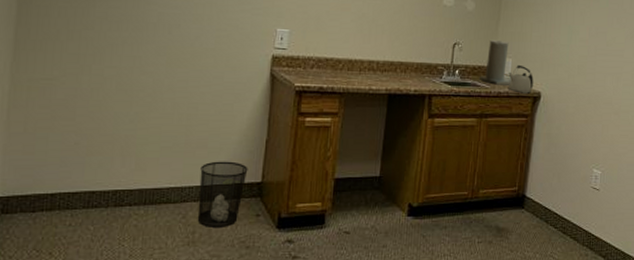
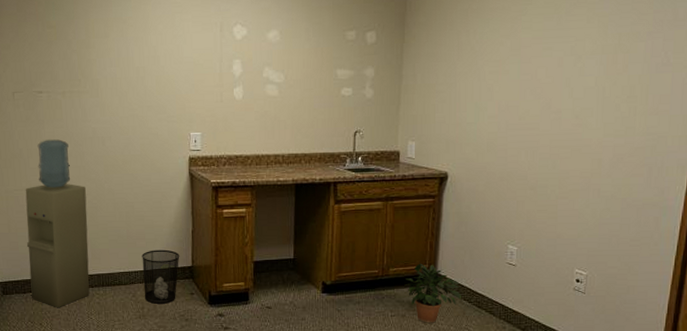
water cooler: none [43,20,139,233] -> present [25,138,90,308]
paper towel: present [479,39,512,85] -> none [382,124,416,168]
potted plant: none [492,185,549,250] -> present [403,263,462,323]
kettle: present [507,64,533,94] -> none [412,147,439,175]

